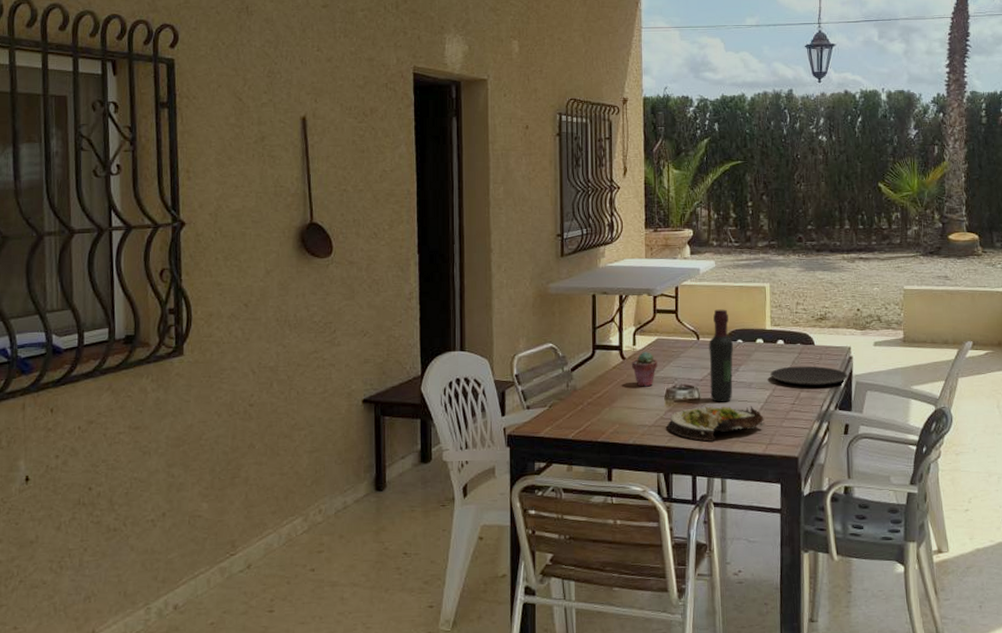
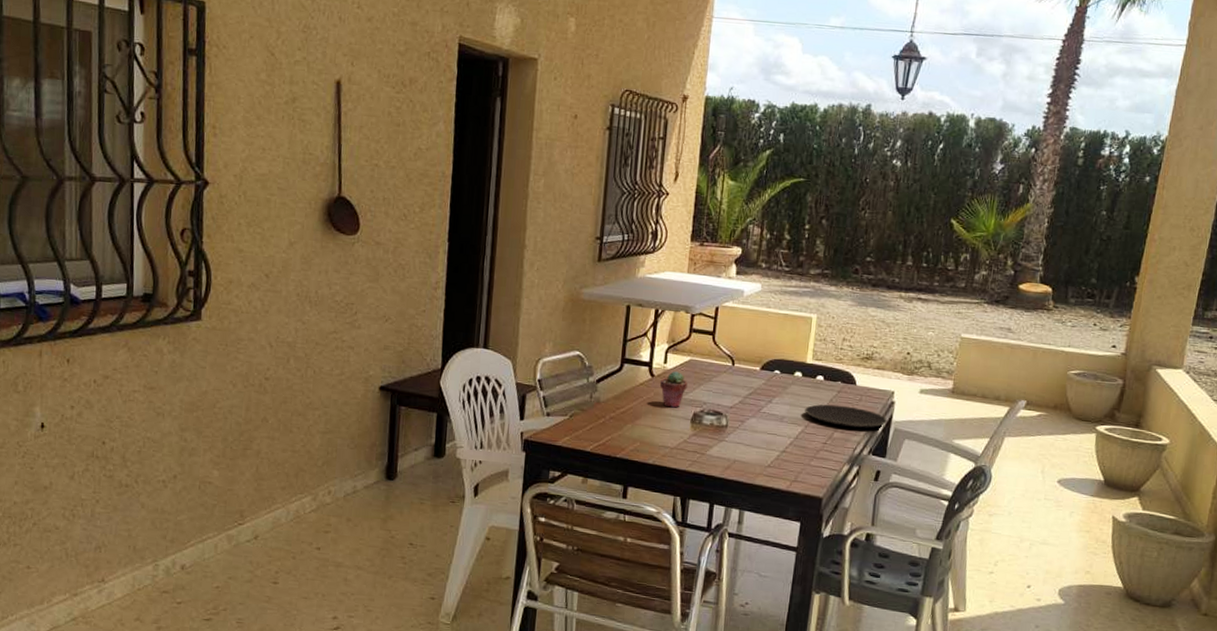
salad plate: present [667,405,765,442] -> none [690,433,793,472]
wine bottle: present [709,309,734,402] -> none [739,335,770,433]

